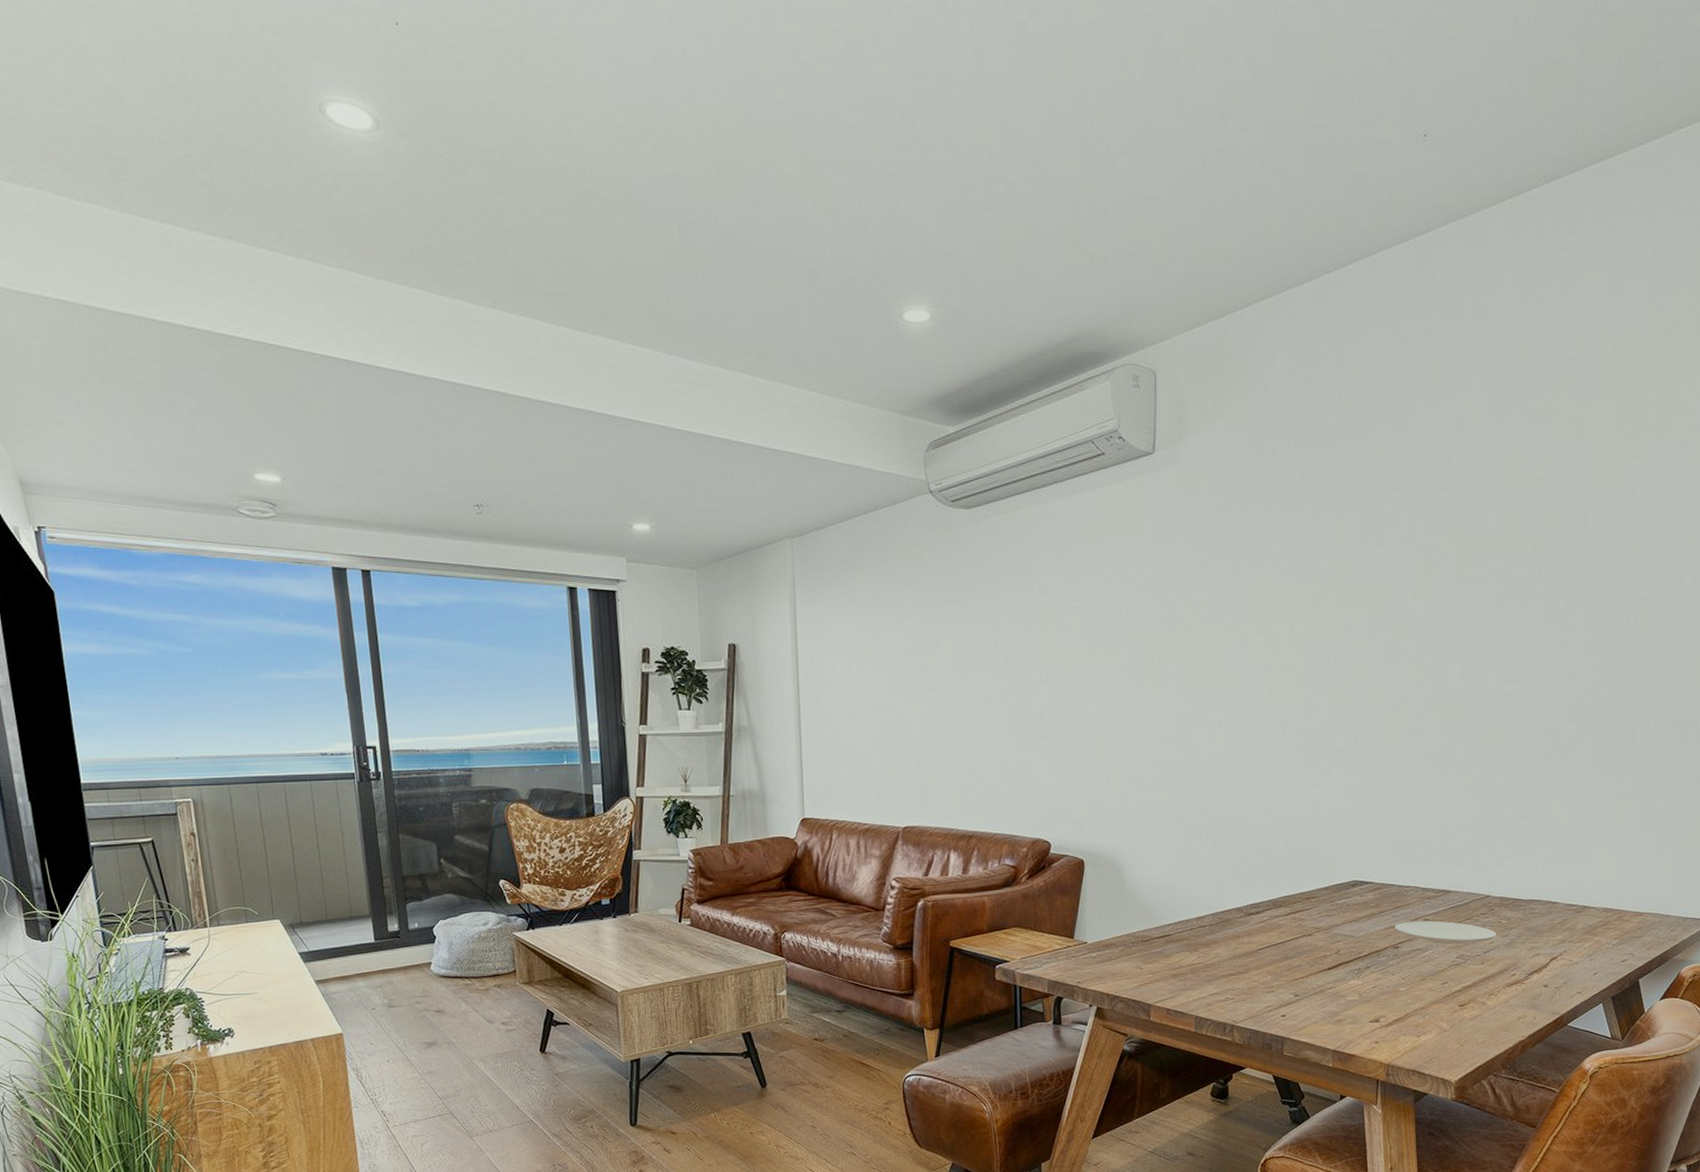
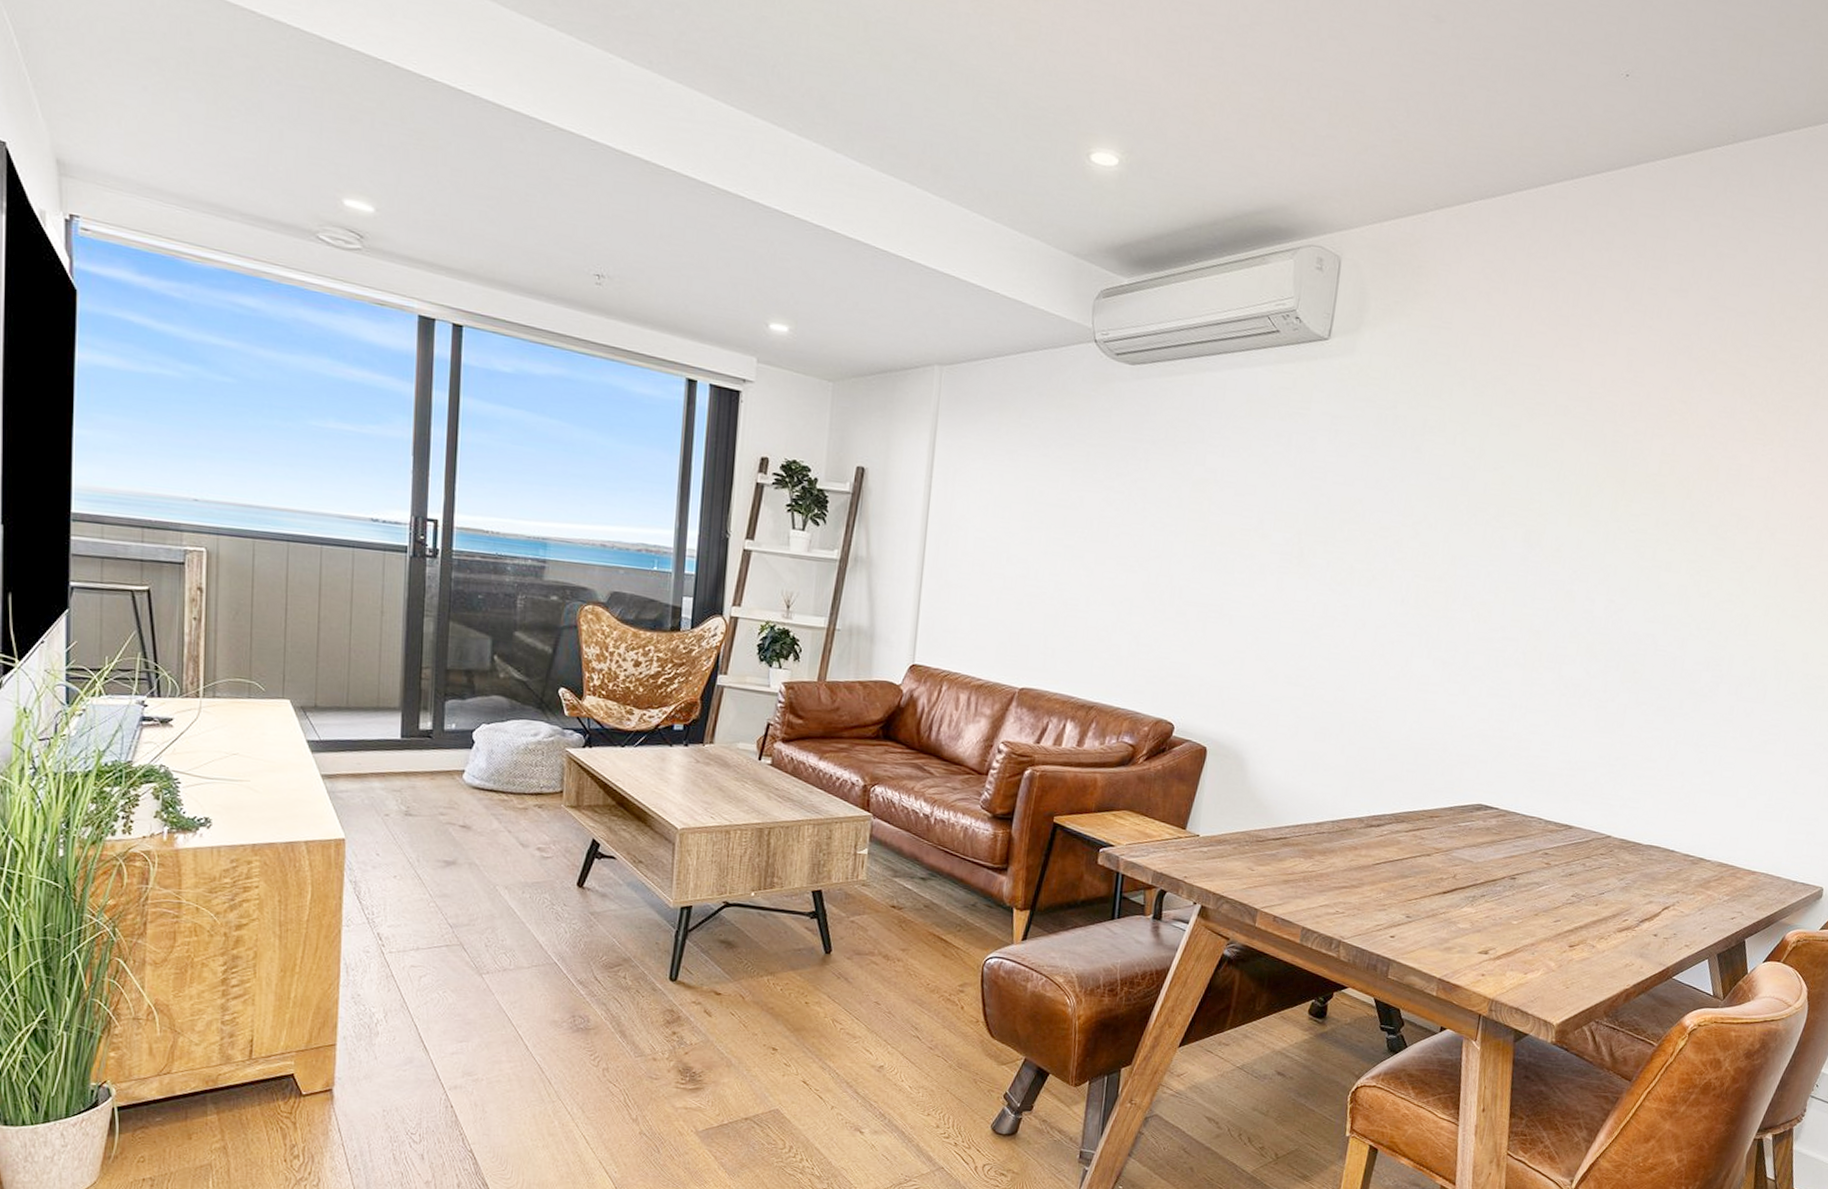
plate: present [1394,920,1497,944] -> none [1514,852,1614,883]

